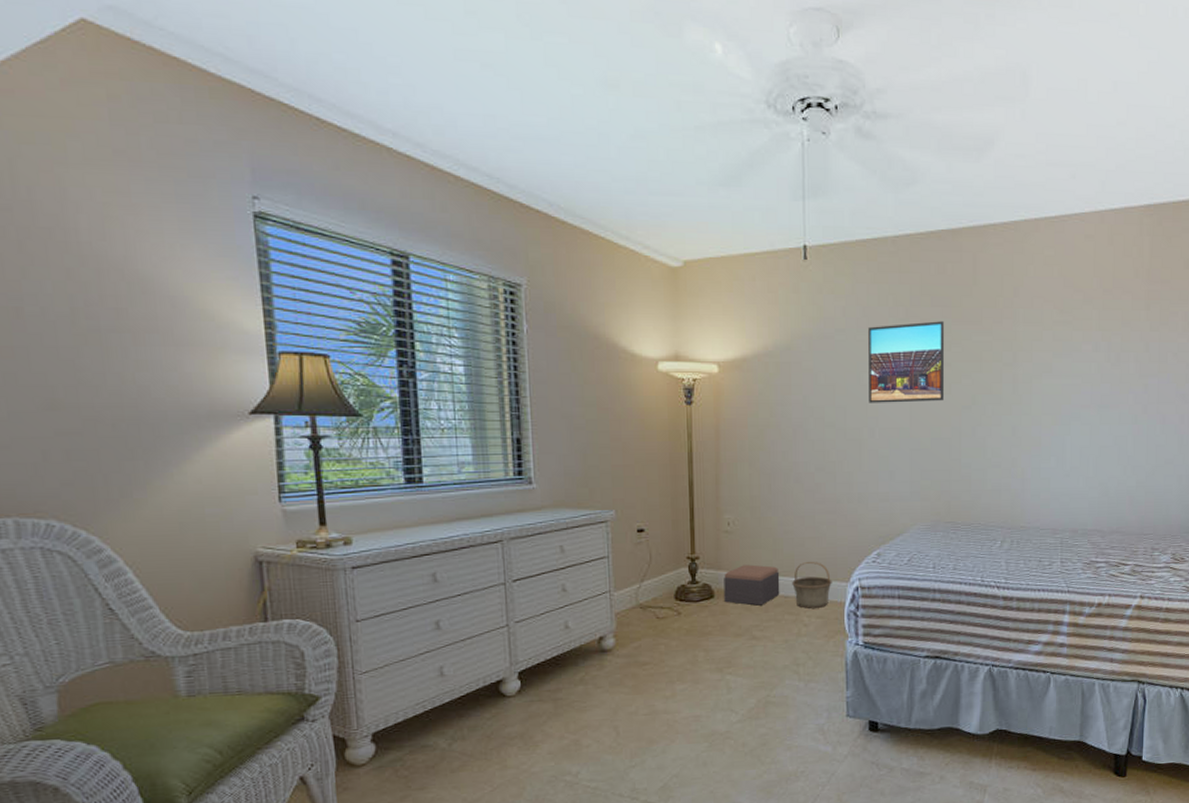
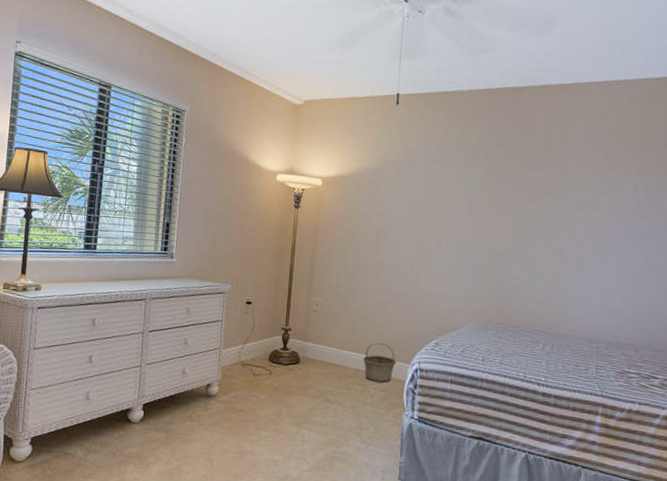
footstool: present [724,564,780,606] -> none [307,339,354,375]
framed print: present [868,321,944,403] -> none [439,158,505,223]

